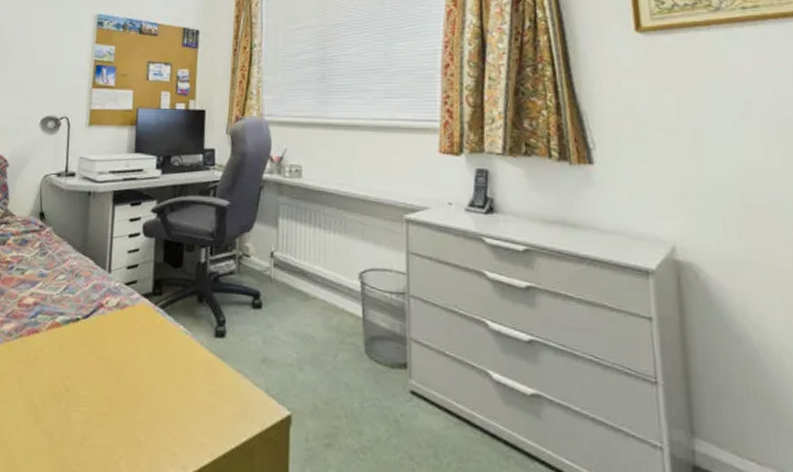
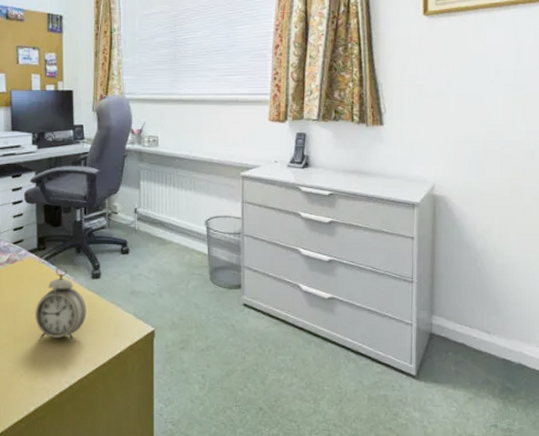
alarm clock: none [143,316,207,422] -> present [35,266,87,343]

